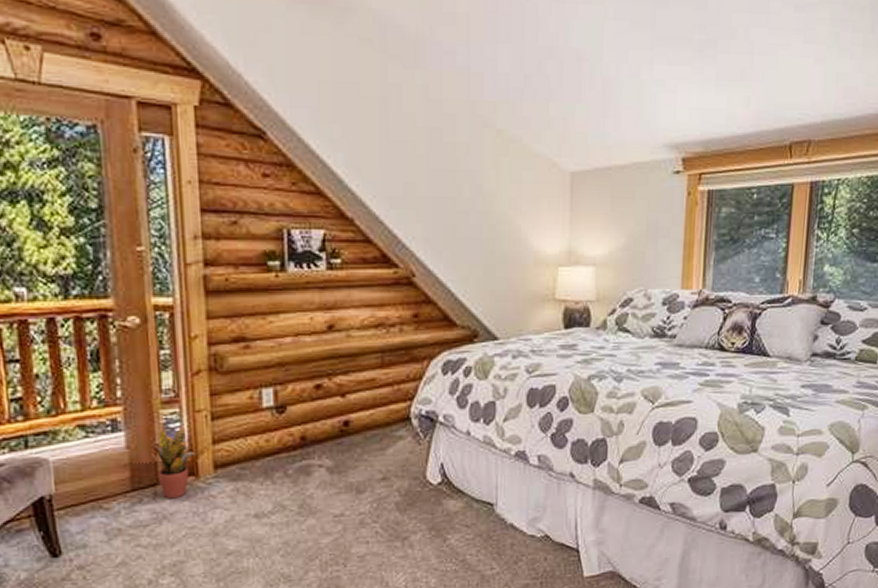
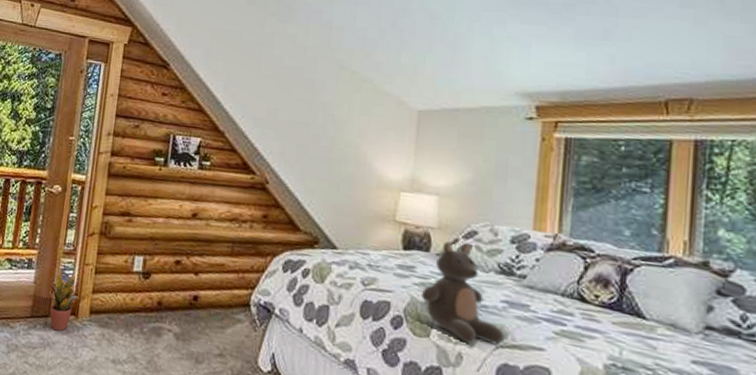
teddy bear: none [585,311,659,410] -> present [422,241,505,344]

